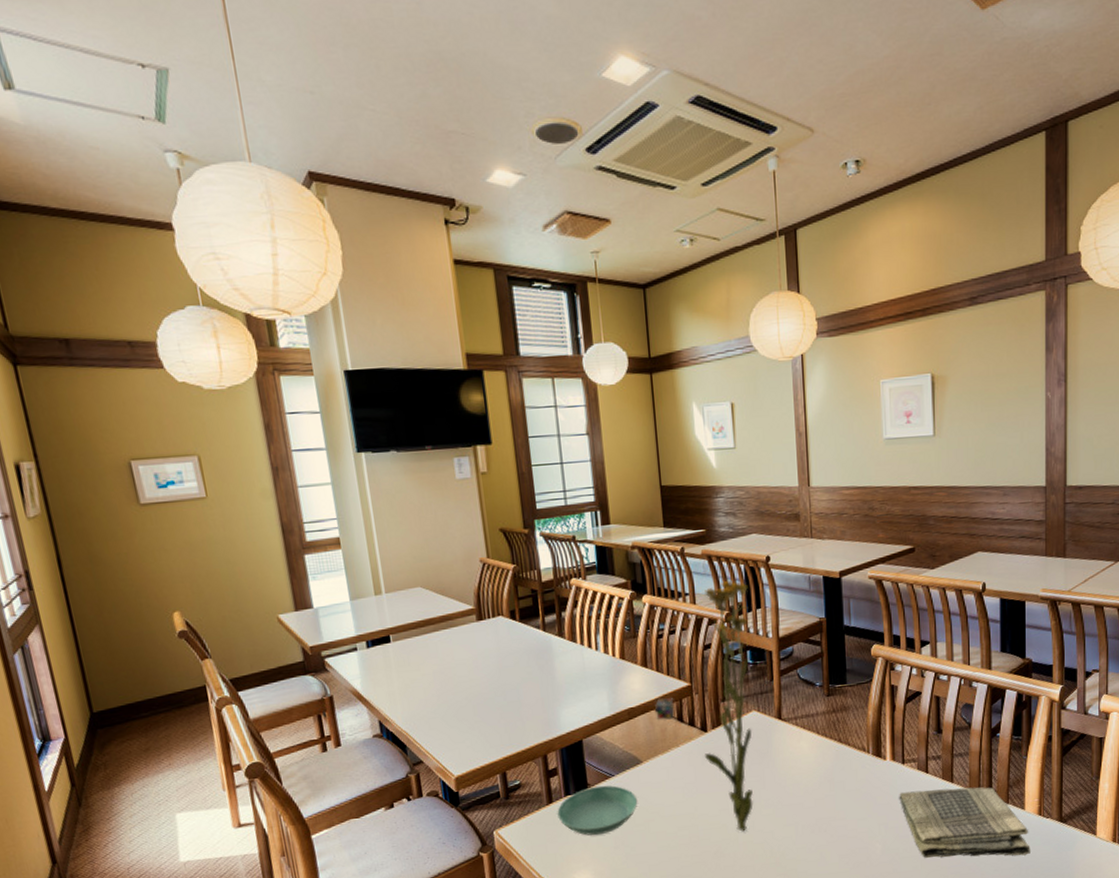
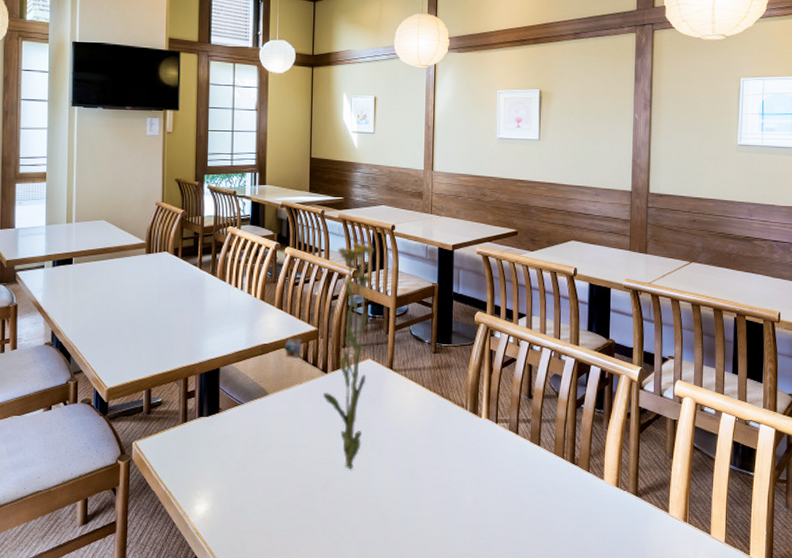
saucer: present [557,785,638,836] -> none [190,411,261,457]
dish towel: present [899,787,1030,858] -> none [491,450,608,524]

